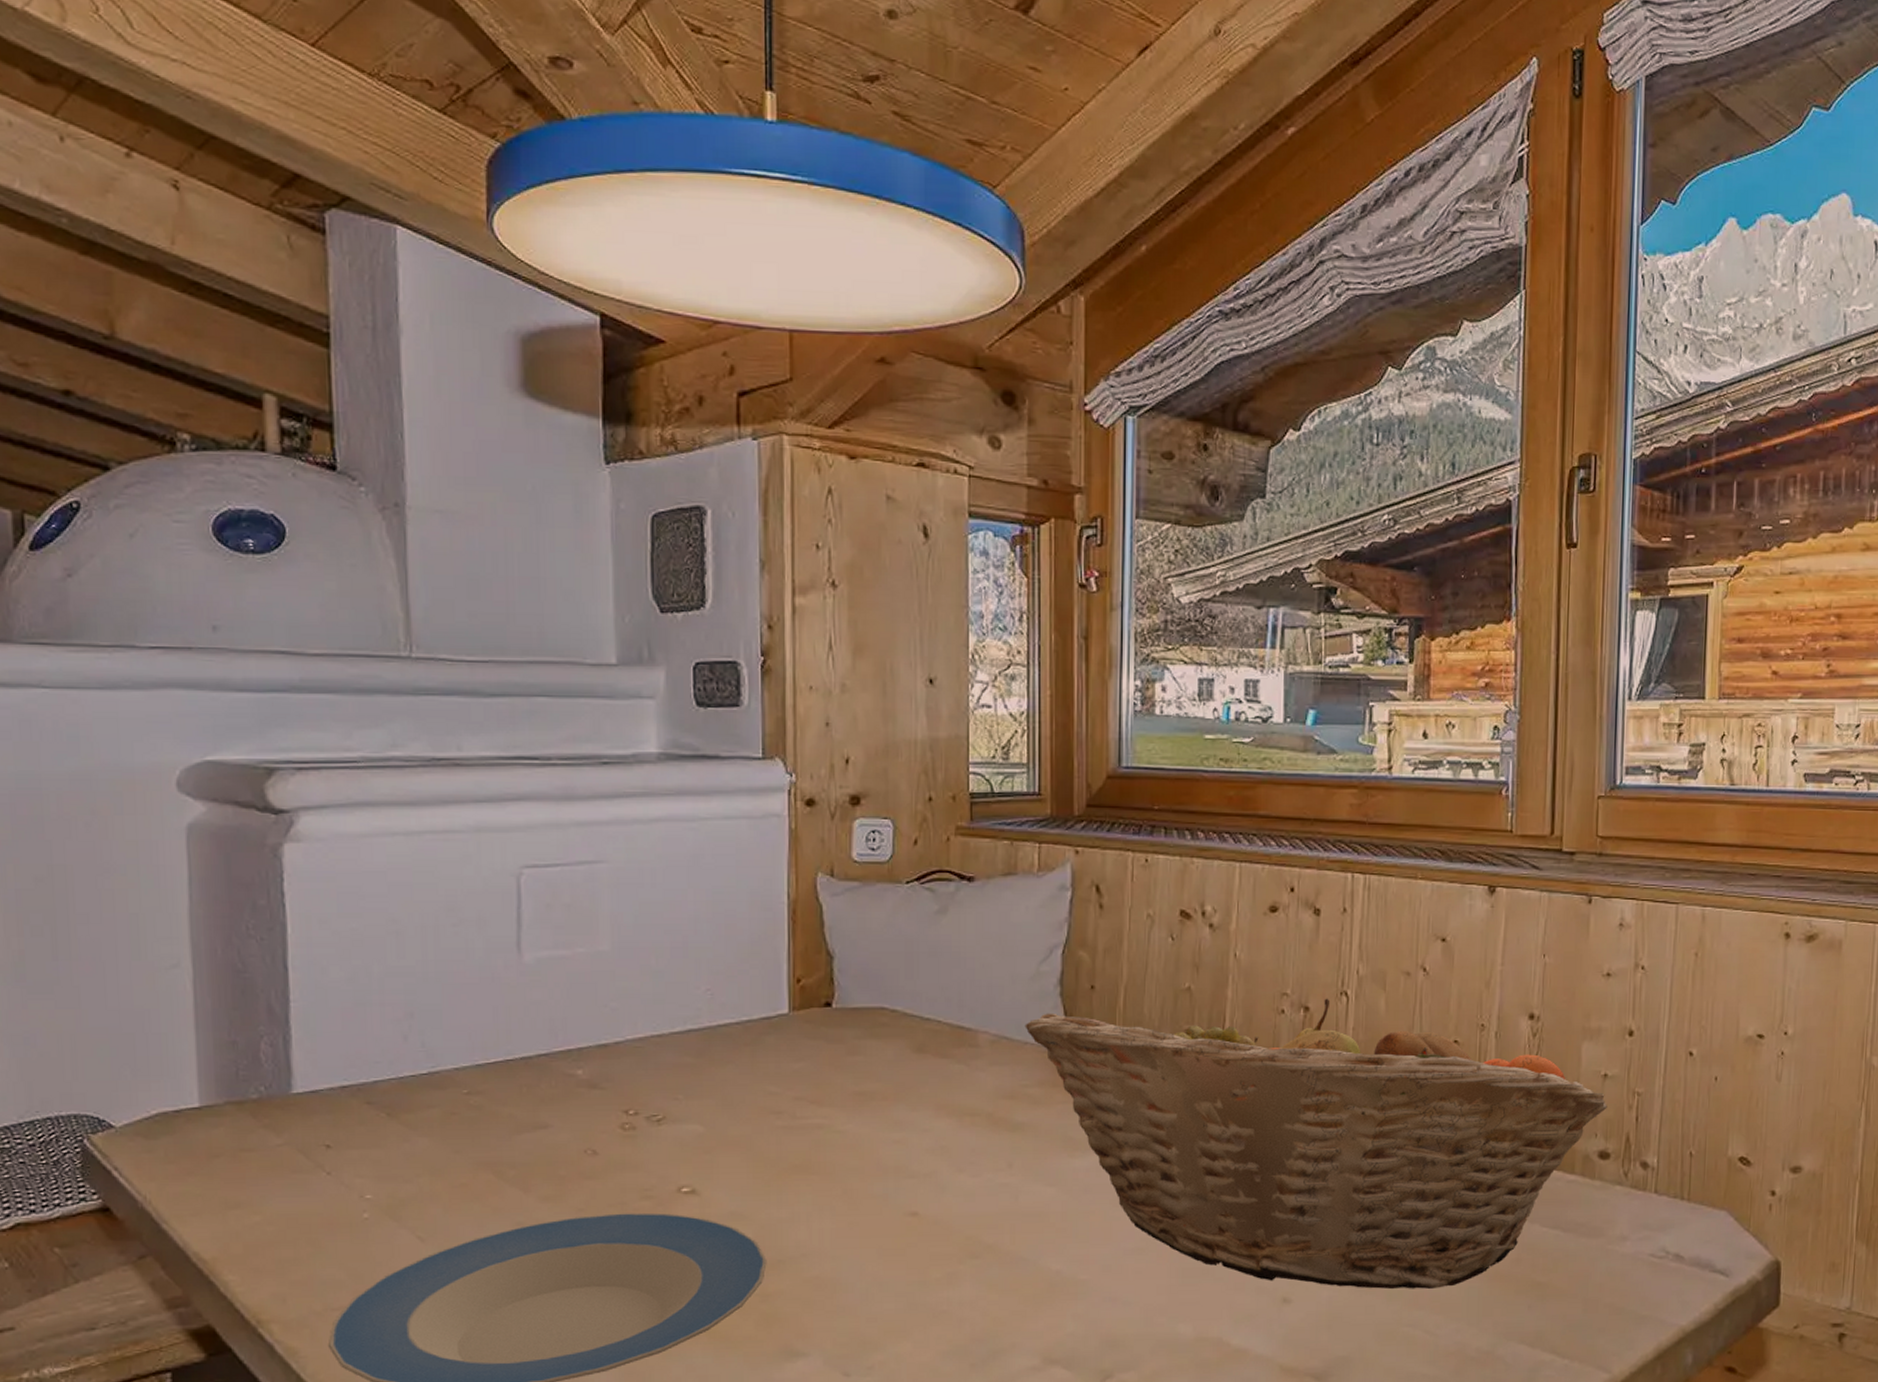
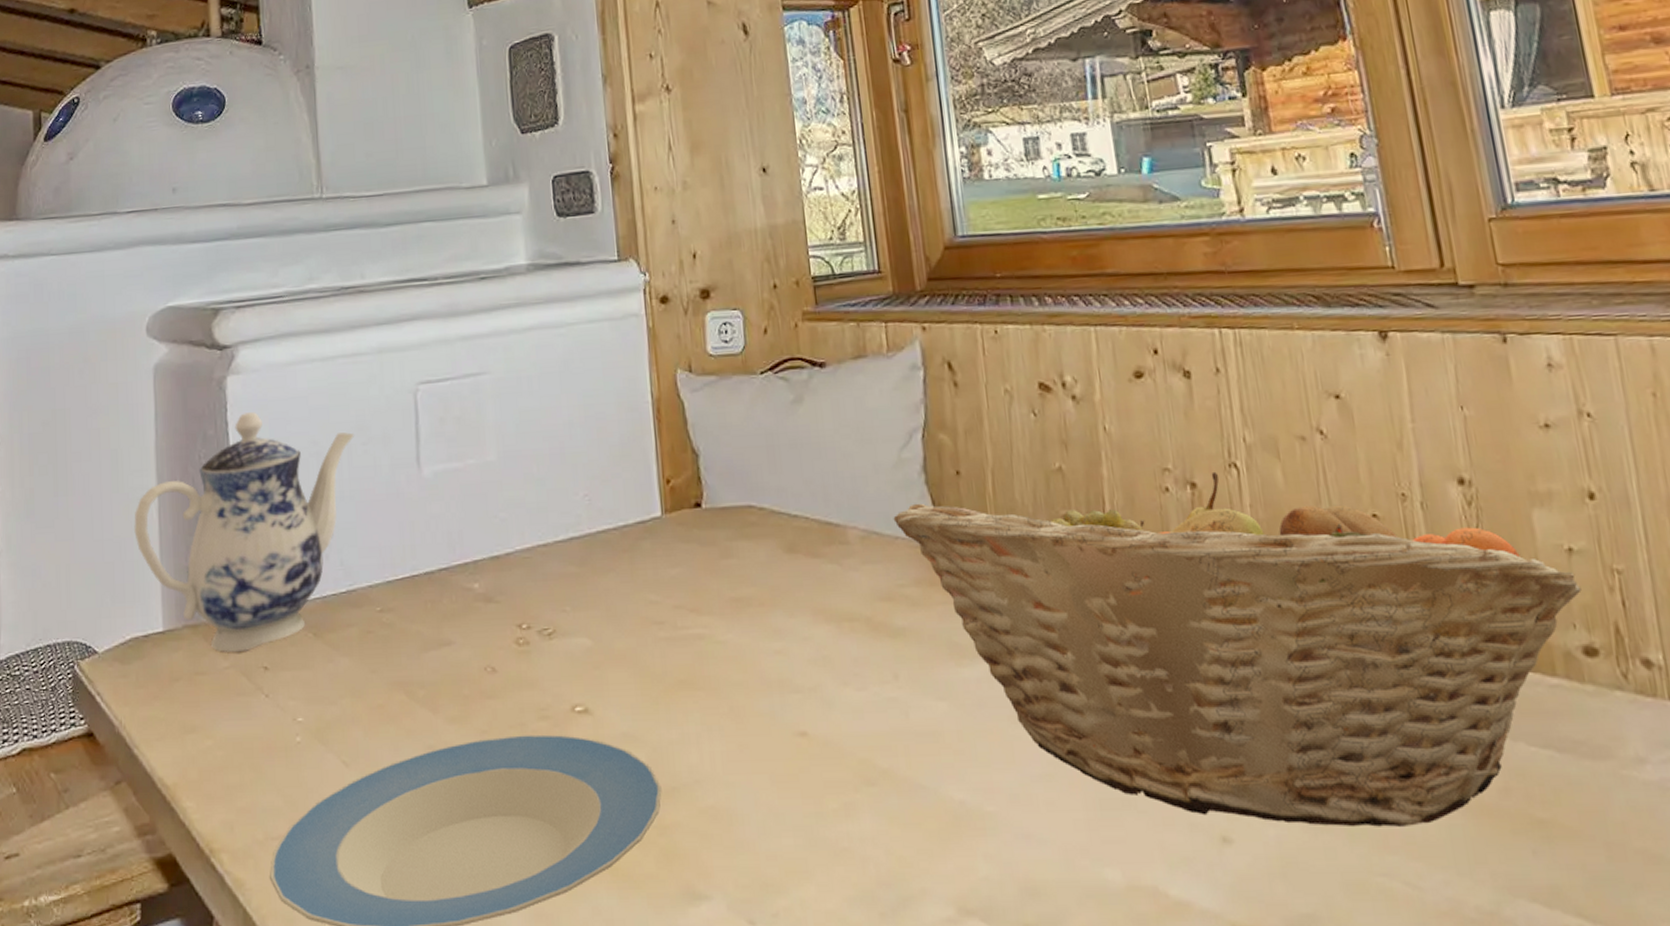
teapot: none [161,884,442,1130] -> present [134,412,354,652]

